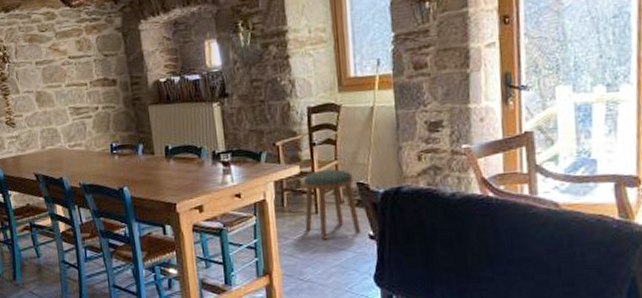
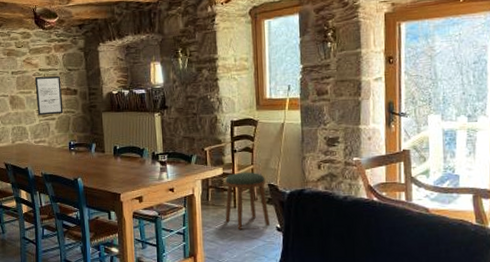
wall art: none [64,63,101,114] -> present [35,76,63,115]

